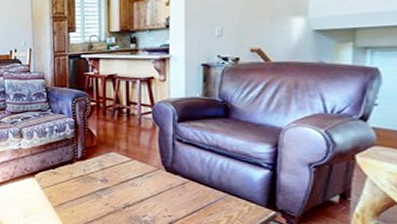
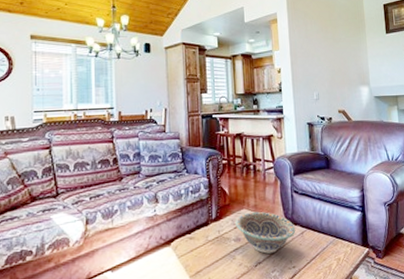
decorative bowl: none [103,155,175,199] -> present [235,211,296,254]

